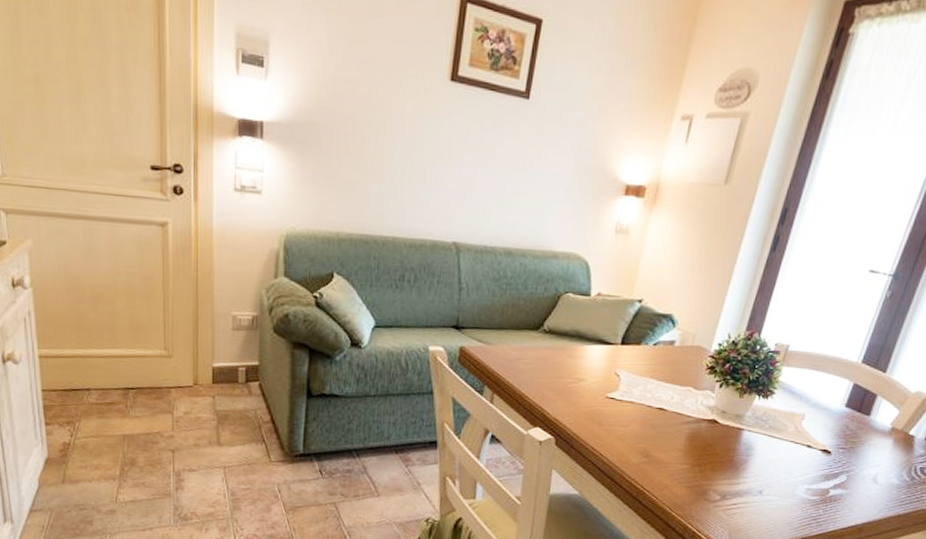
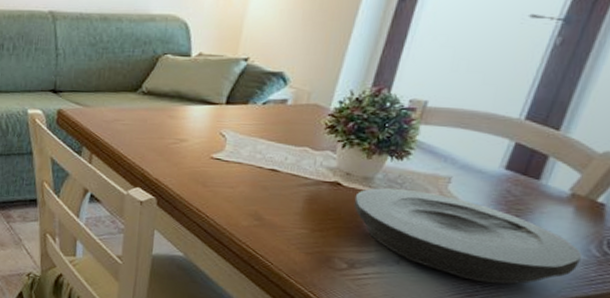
plate: none [727,424,897,508] -> present [353,187,582,284]

